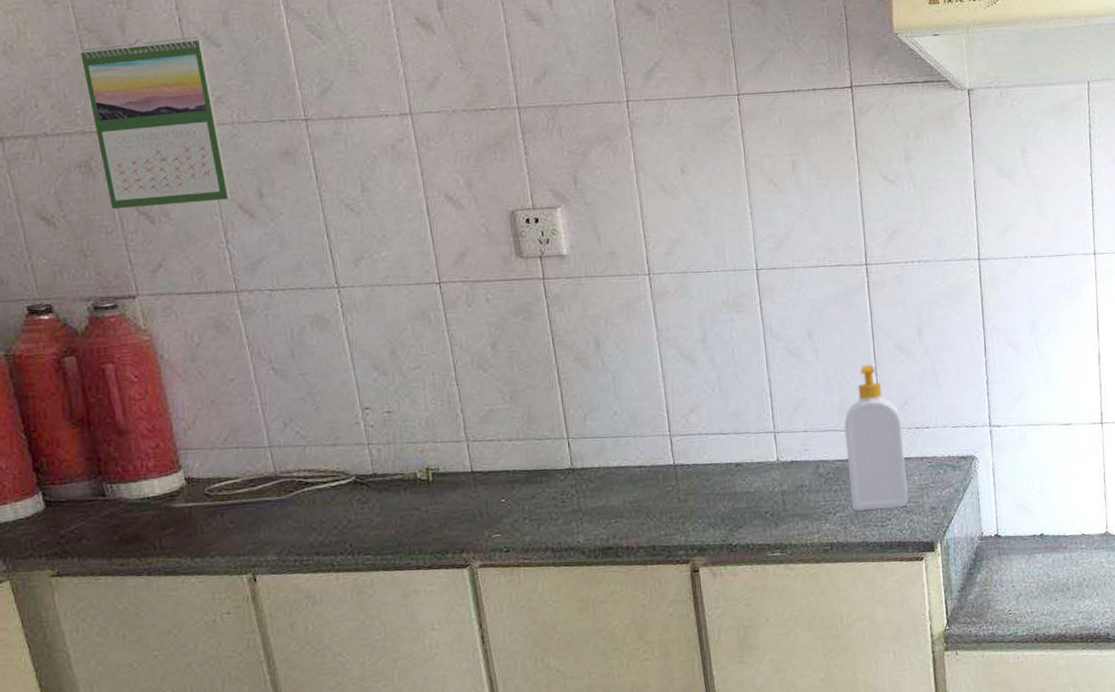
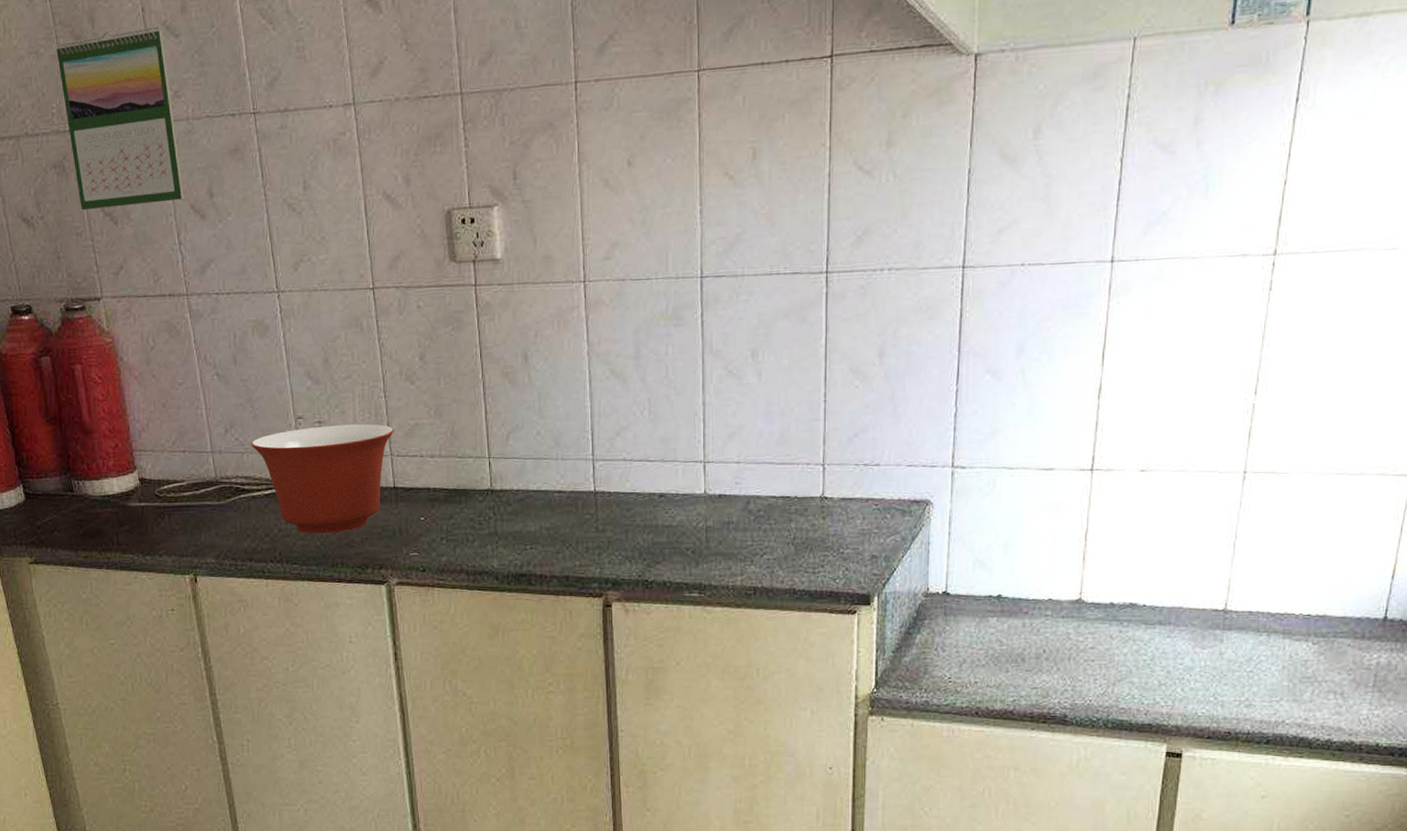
mixing bowl: none [313,411,468,523] -> present [250,424,394,534]
soap bottle: present [844,364,909,511] -> none [781,390,848,554]

